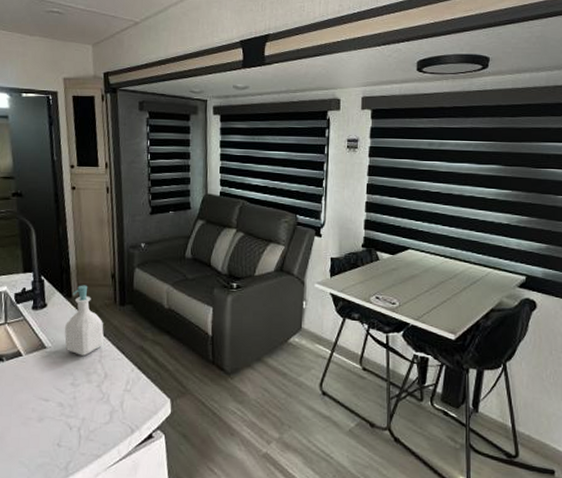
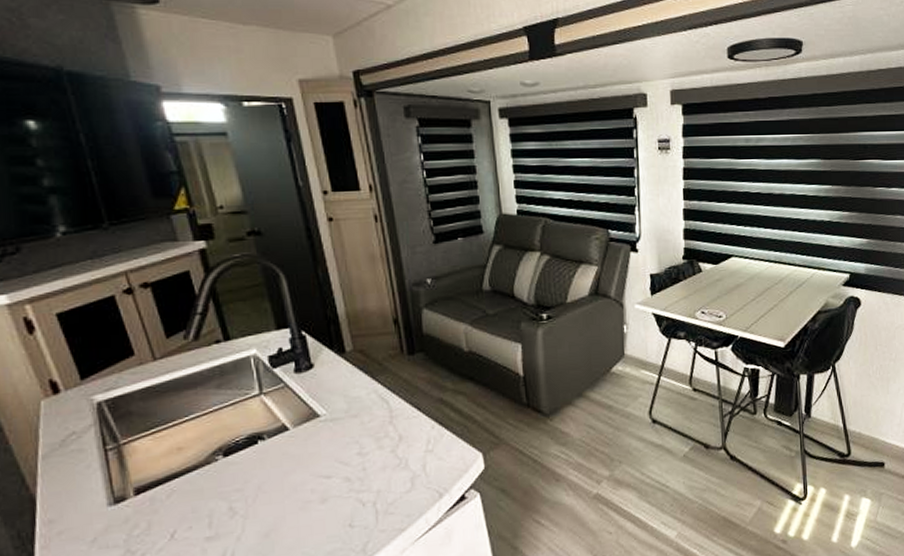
soap bottle: present [64,285,104,356] -> none [340,335,393,419]

